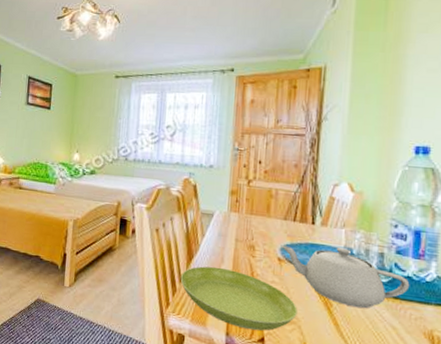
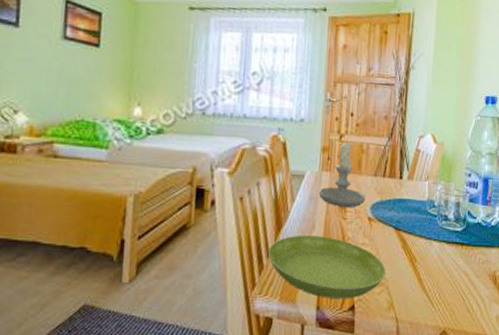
candle: none [227,186,274,247] -> present [318,141,365,207]
teapot: present [281,245,410,309] -> none [371,201,480,260]

